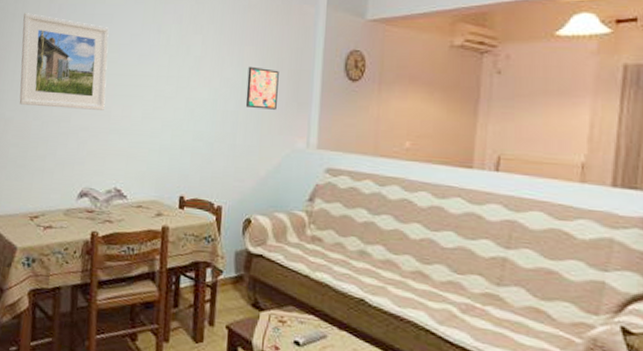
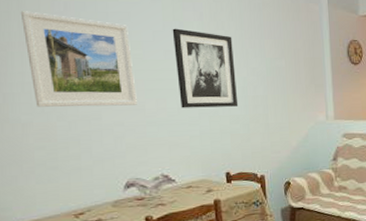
wall art: none [145,31,210,121] -> present [172,28,239,108]
wall art: present [245,66,279,110] -> none [270,57,298,92]

